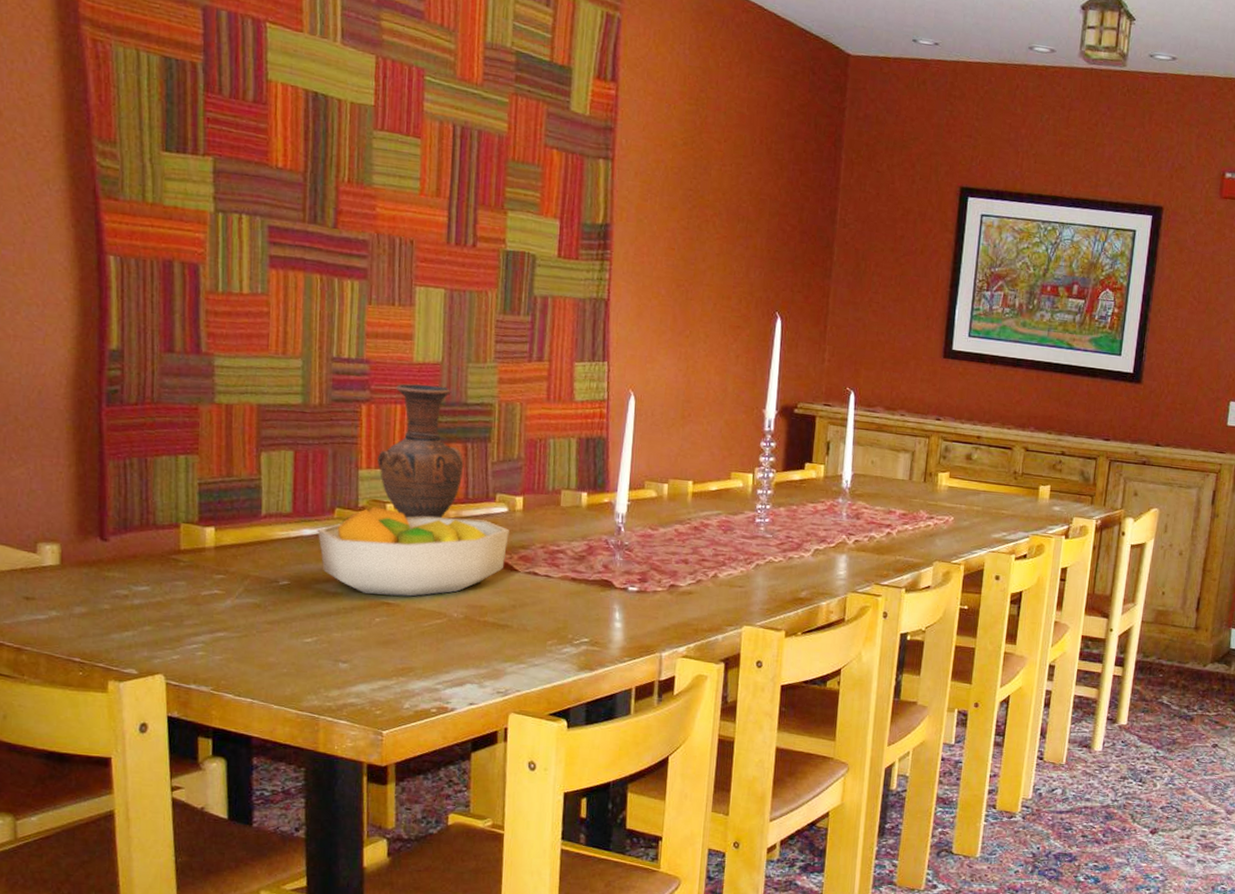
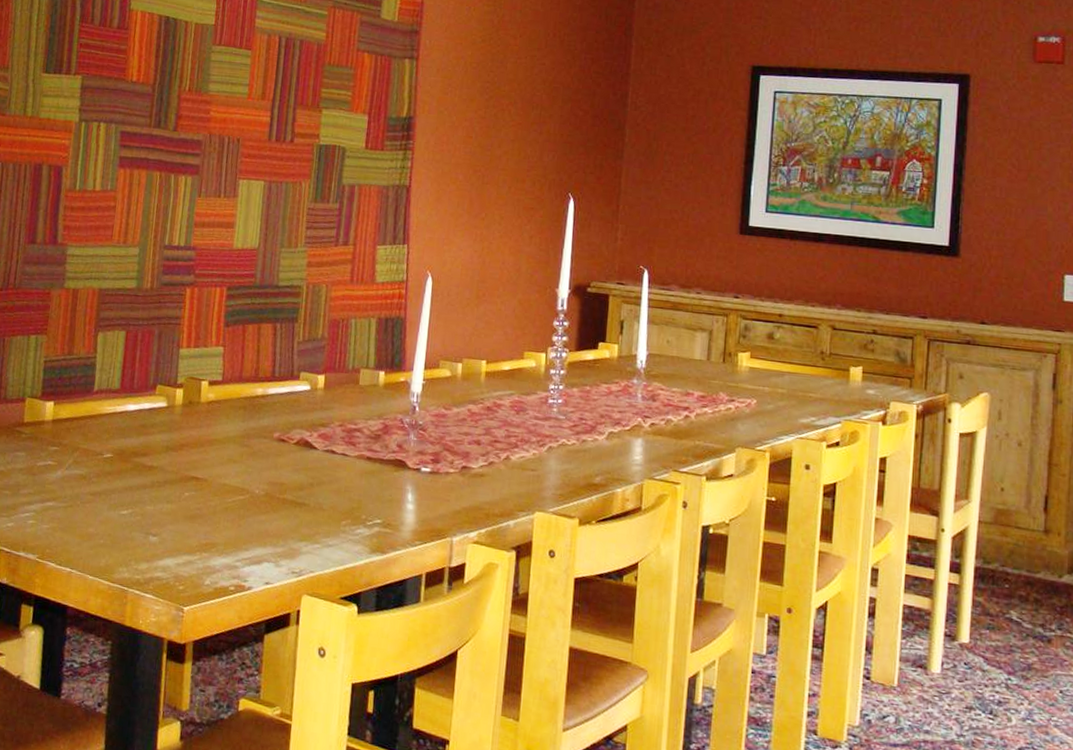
fruit bowl: present [317,507,509,597] -> none [140,384,311,472]
vase: present [376,383,464,519] -> none [196,268,273,396]

